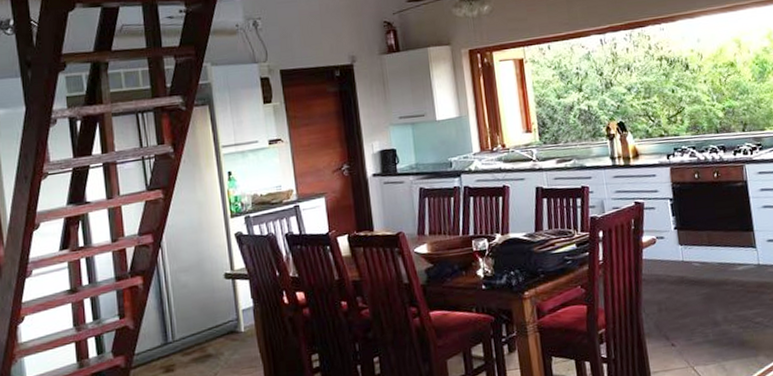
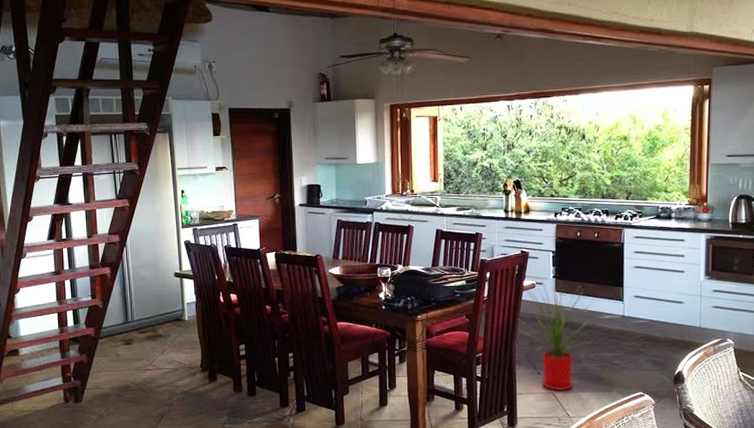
house plant: none [640,234,728,364] -> present [517,280,592,391]

